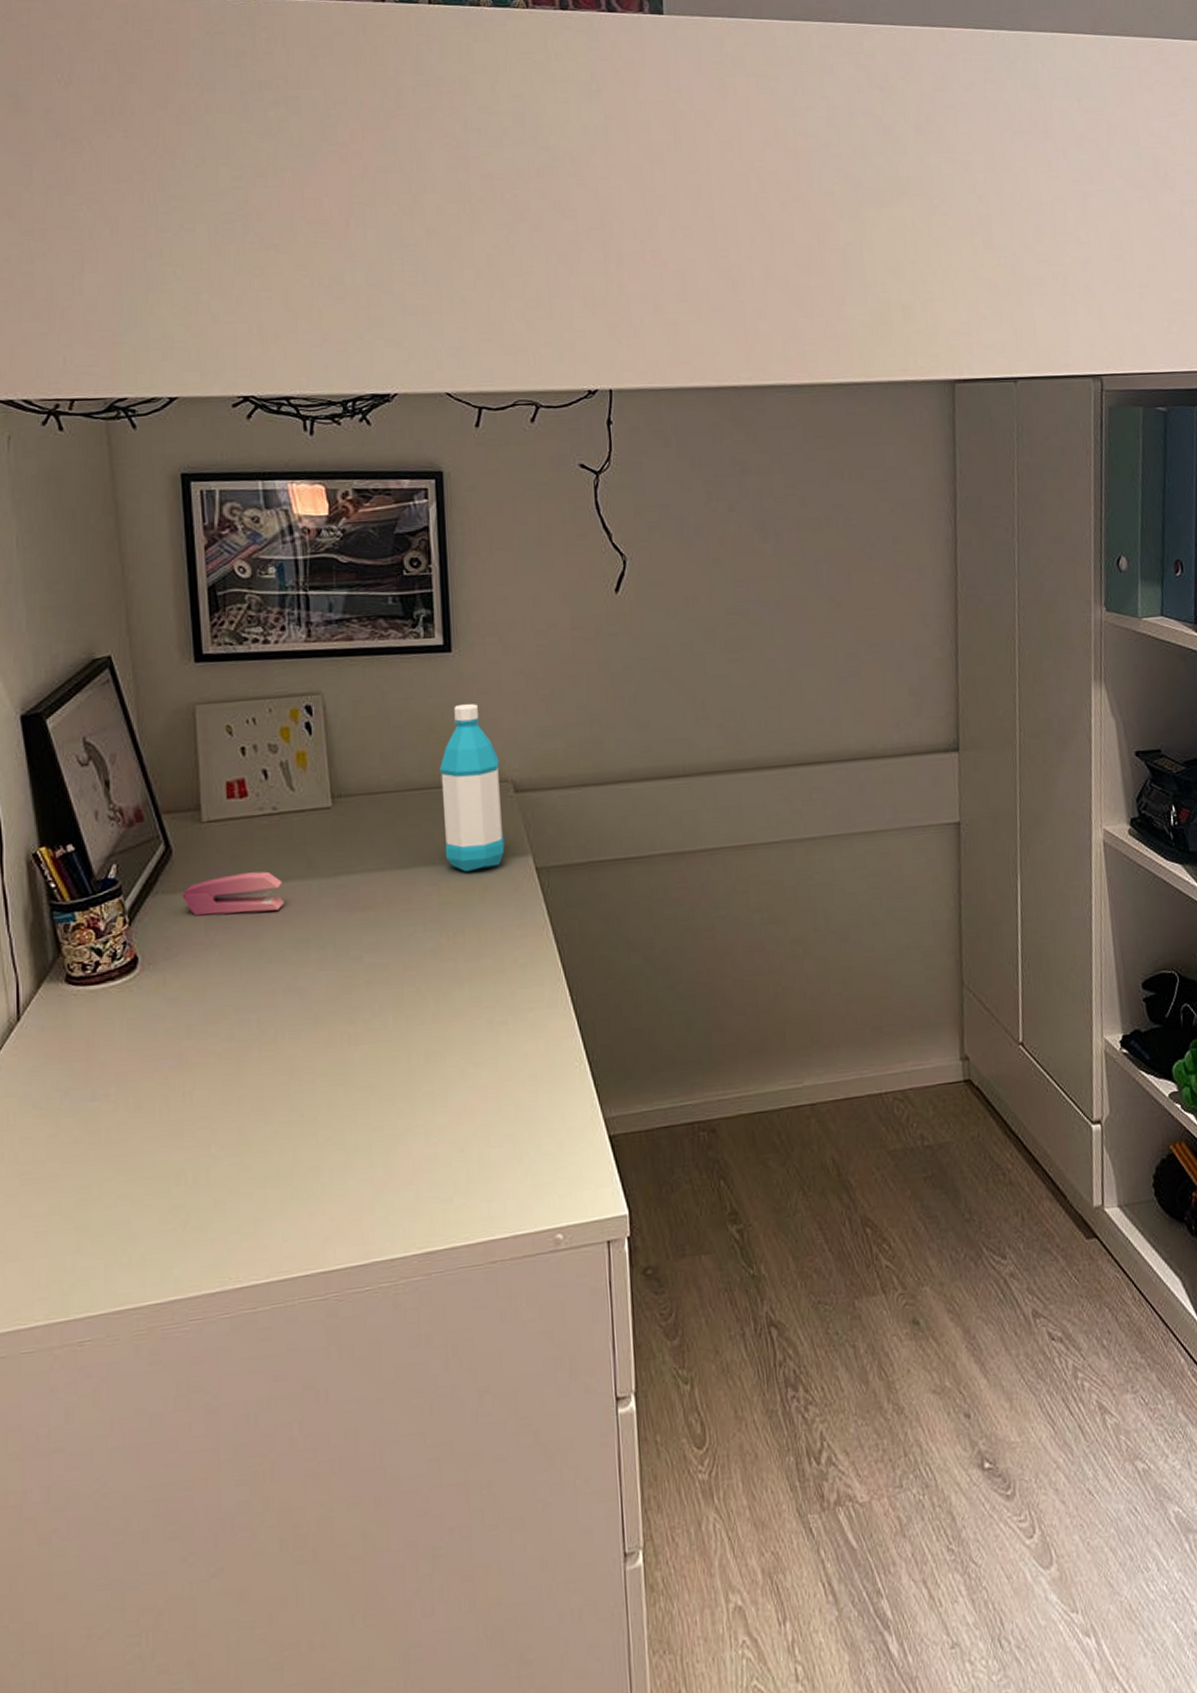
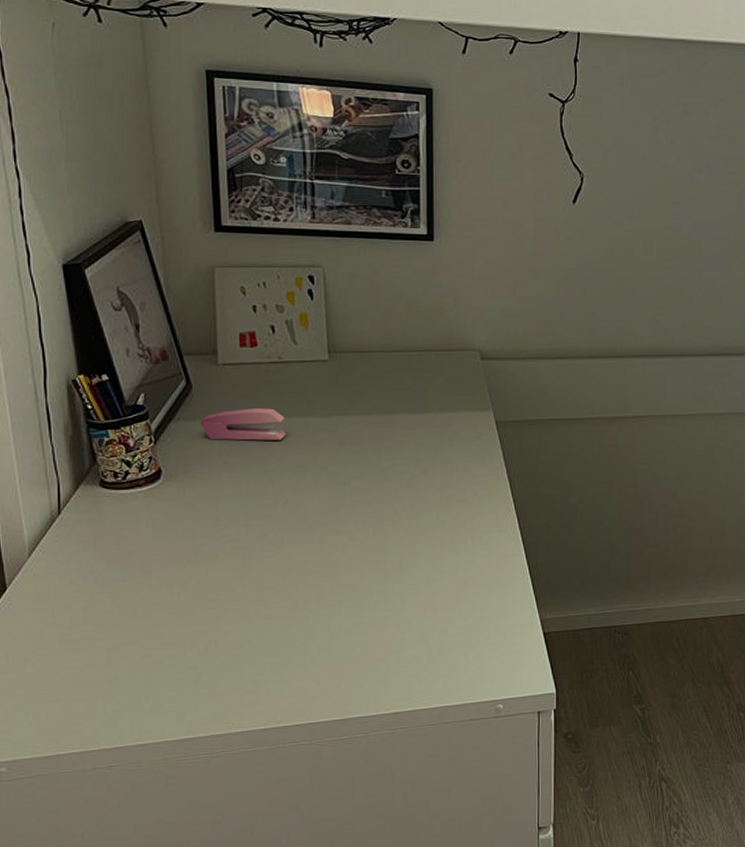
water bottle: present [440,703,505,873] -> none [420,284,471,421]

